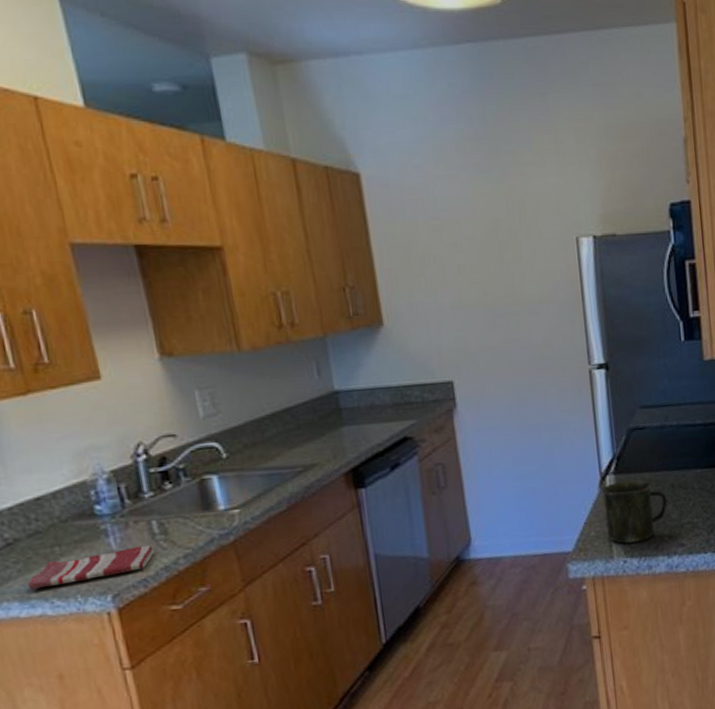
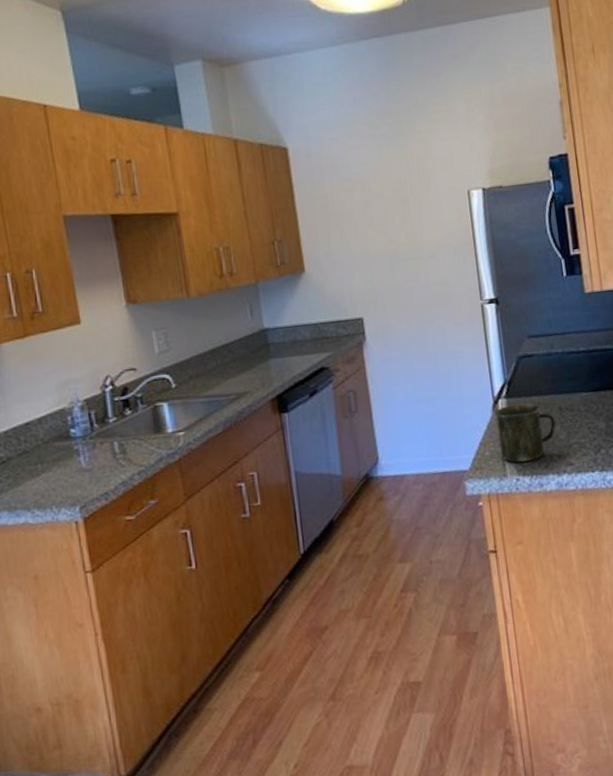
dish towel: present [28,546,155,590] -> none [16,463,116,501]

